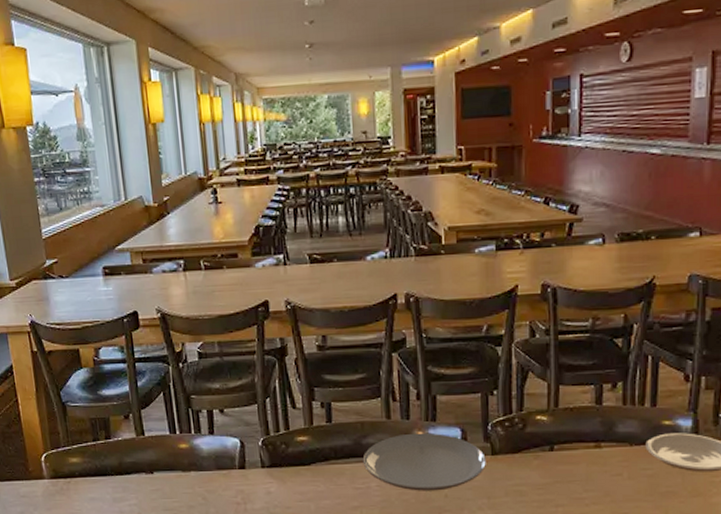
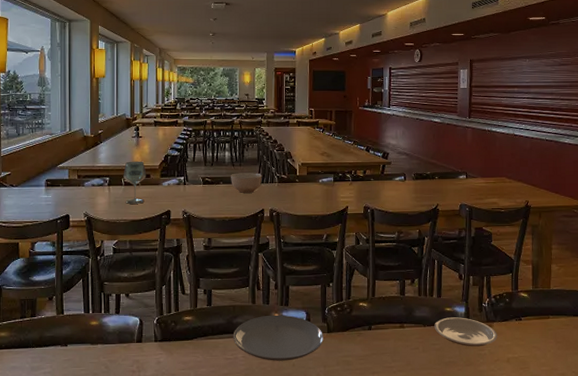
wine glass: none [201,235,233,294] -> present [123,161,147,204]
bowl: none [348,243,393,273] -> present [231,172,263,193]

